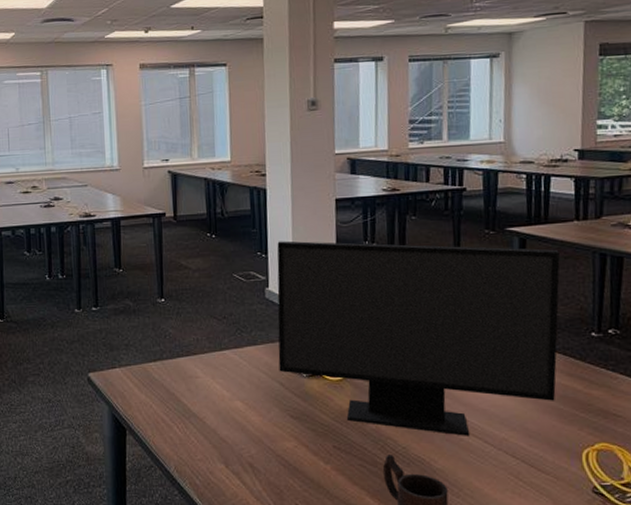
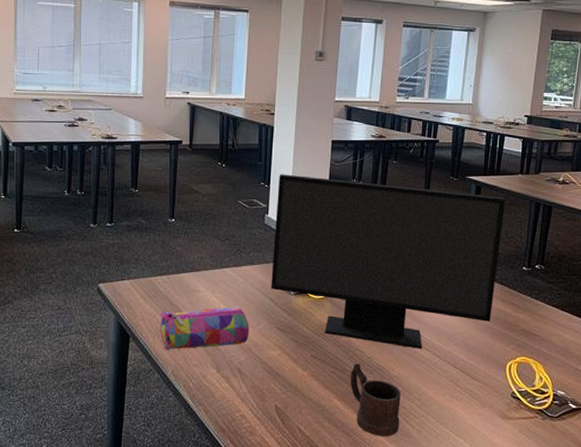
pencil case: none [157,393,259,443] -> present [160,307,250,350]

